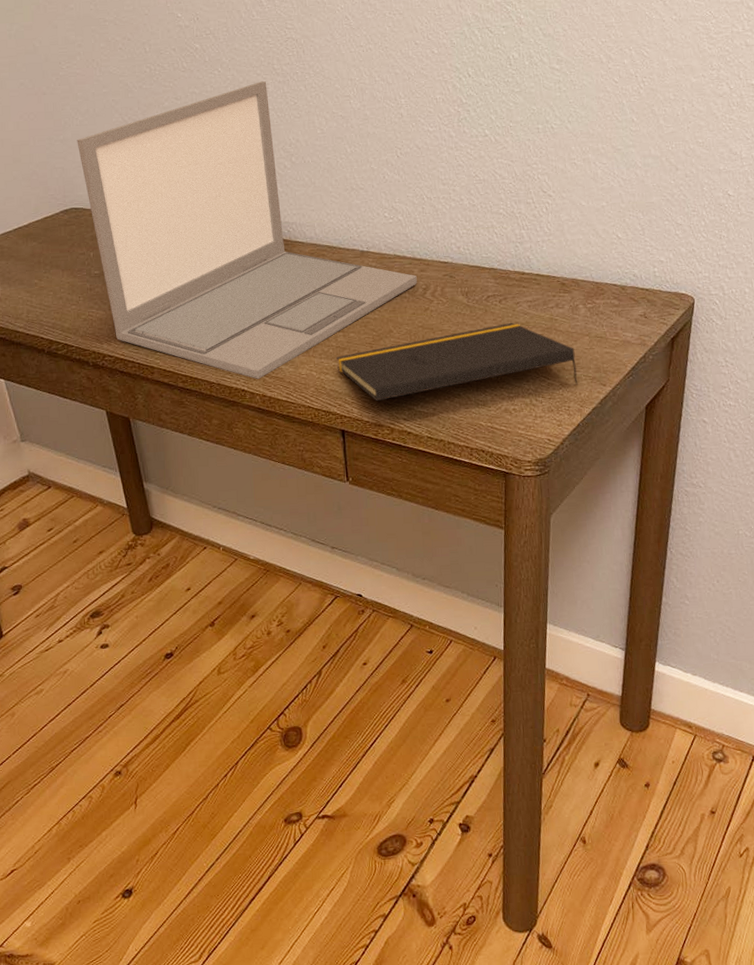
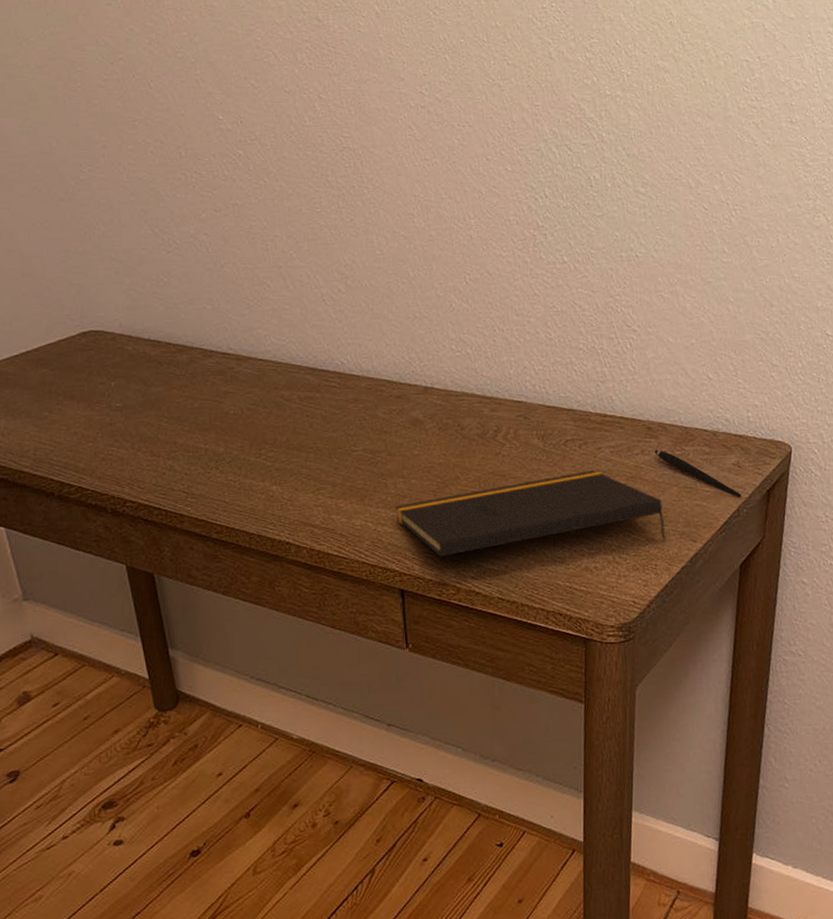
laptop: present [77,80,417,379] -> none [98,193,488,530]
pen: none [568,303,648,346] -> present [654,450,742,498]

